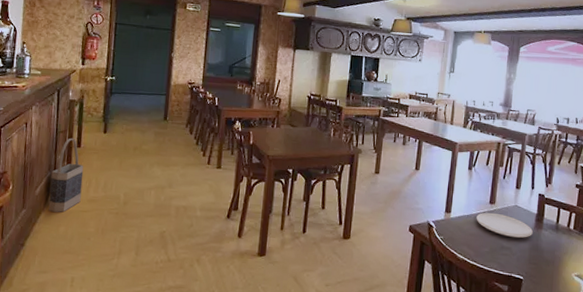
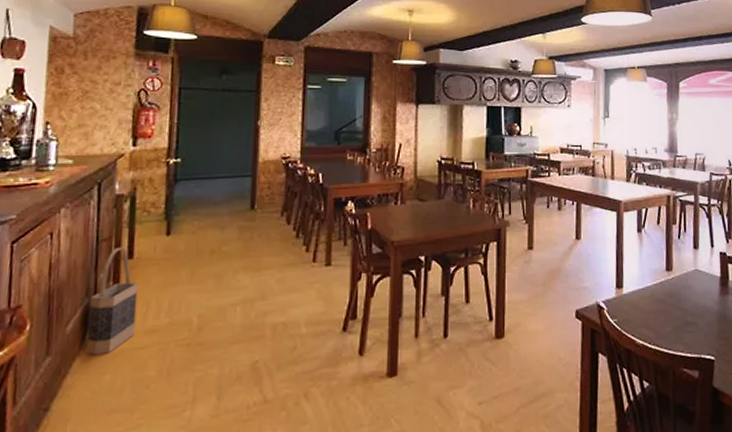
plate: present [476,212,533,239] -> none [653,281,719,310]

